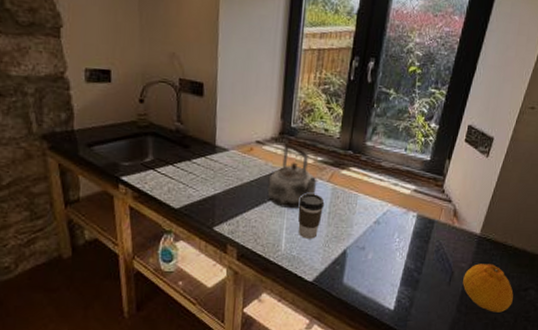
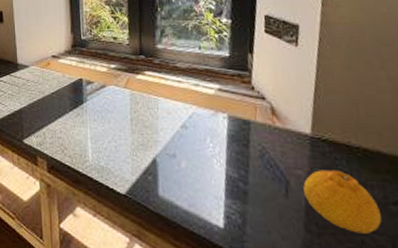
kettle: present [267,140,319,209] -> none [67,52,115,118]
coffee cup: present [298,193,325,239] -> none [99,101,125,148]

